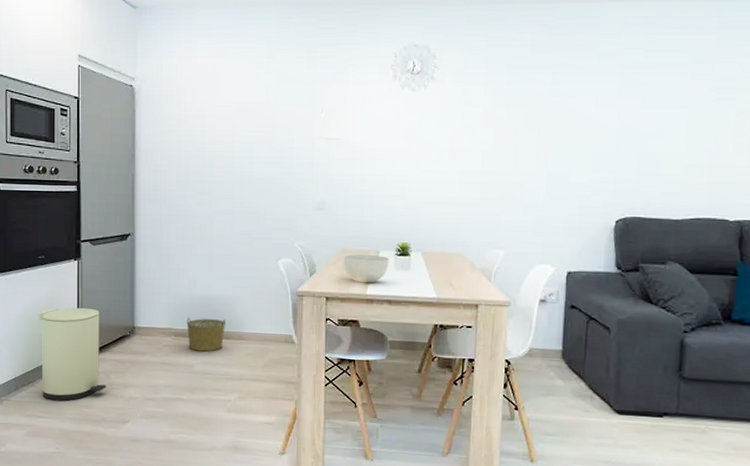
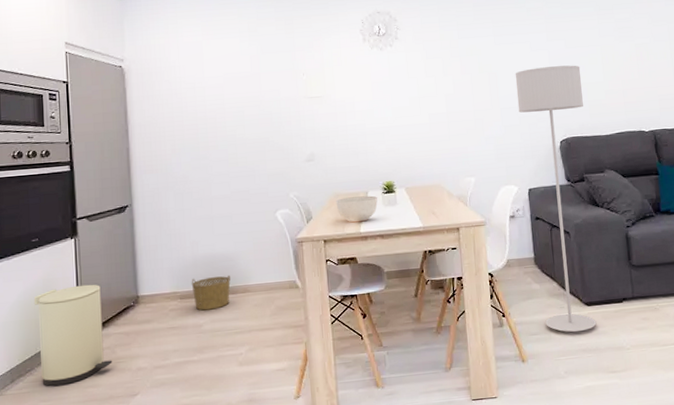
floor lamp: none [564,128,657,442] -> present [515,65,597,333]

